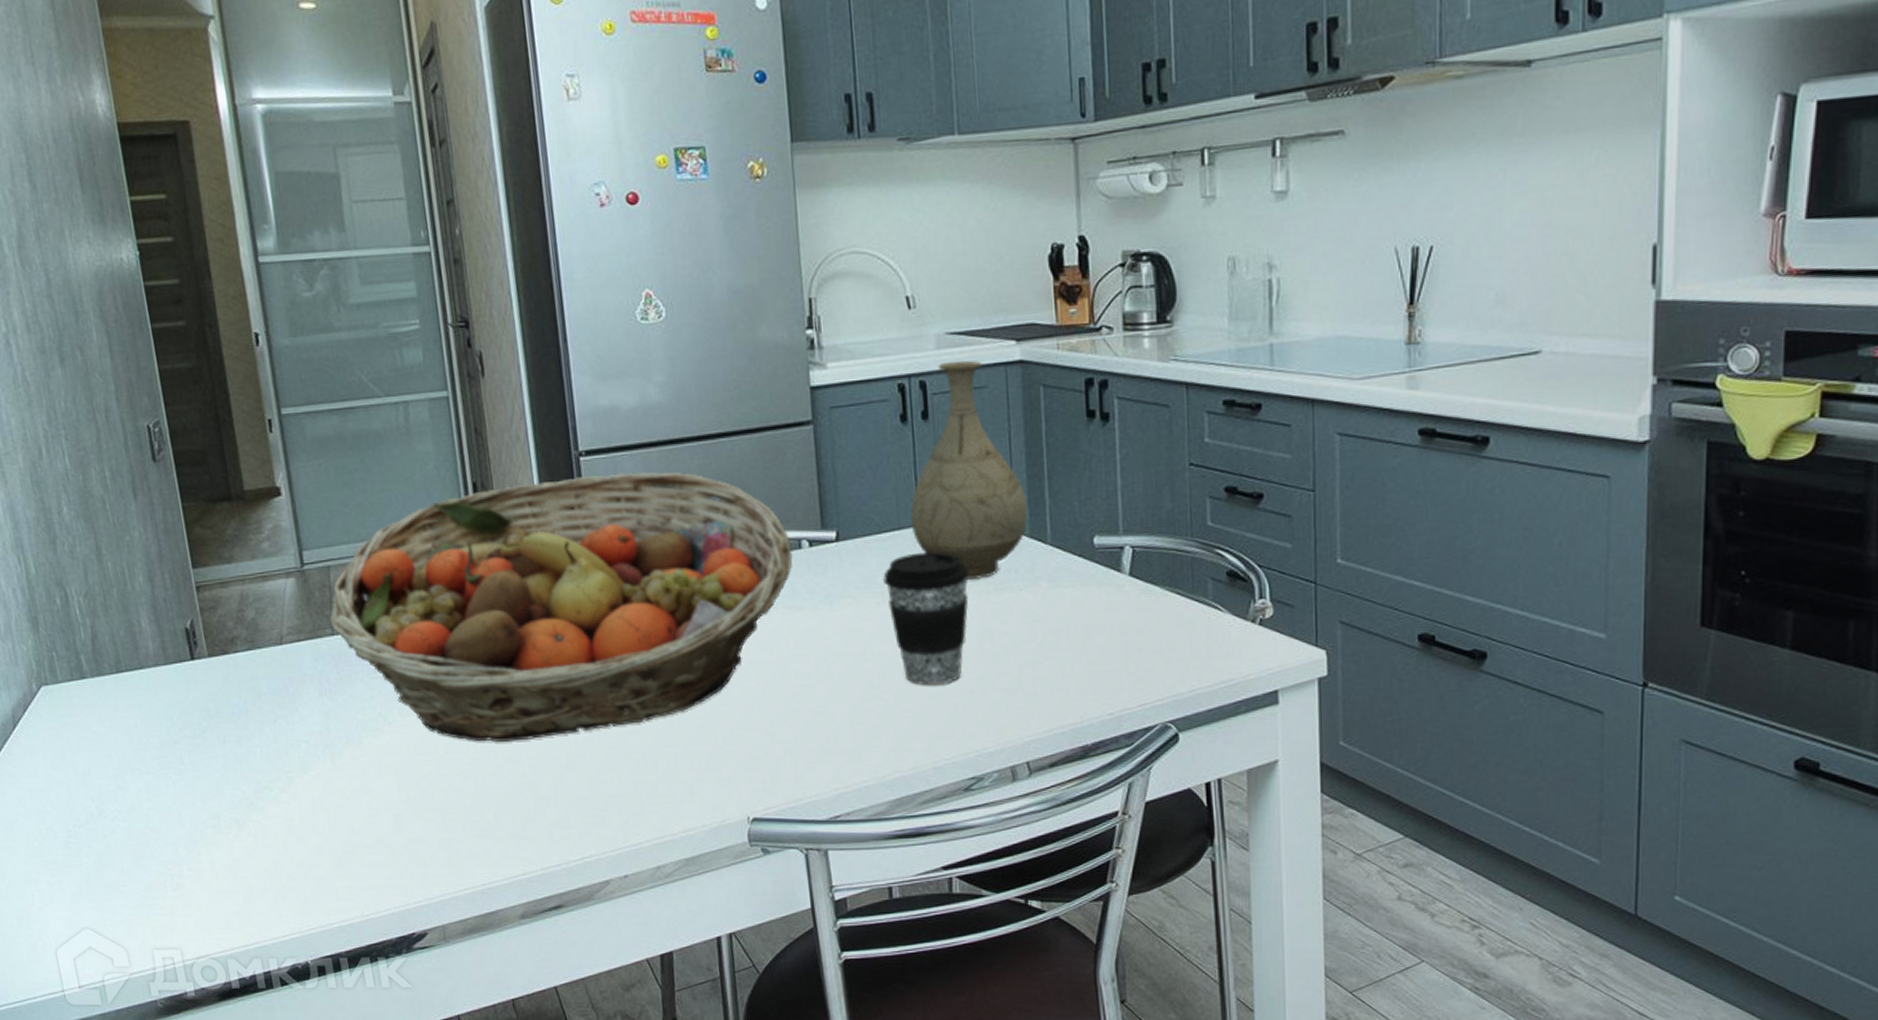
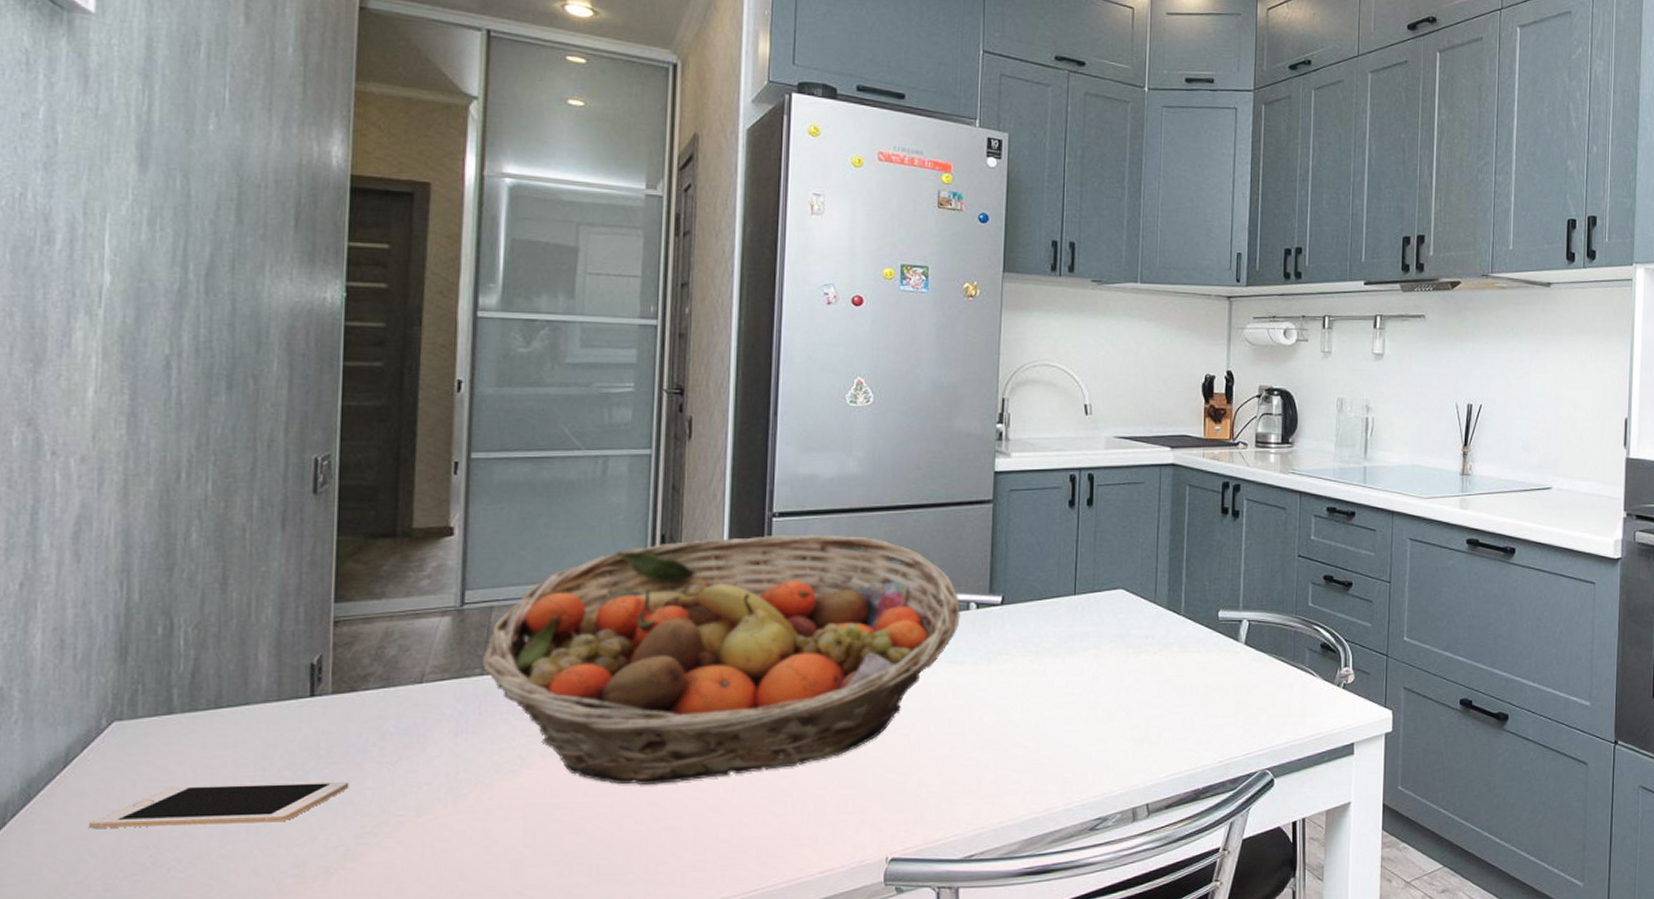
cell phone: none [43,739,241,782] -> present [88,781,349,828]
coffee cup: present [883,551,969,686] -> none [1039,618,1113,735]
vase: present [910,360,1029,579] -> none [1068,460,1168,643]

